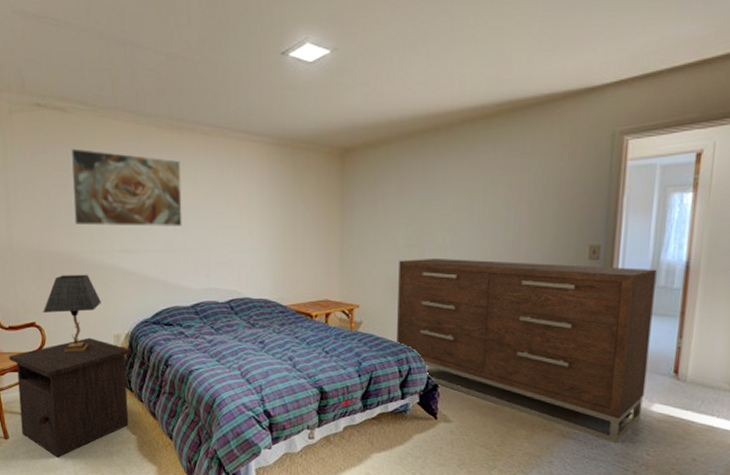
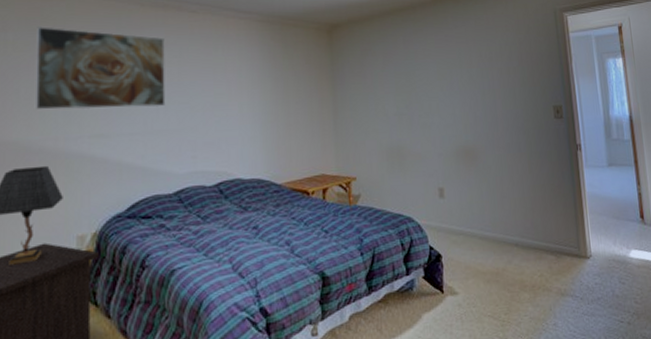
dresser: present [397,259,657,444] -> none [391,124,623,296]

